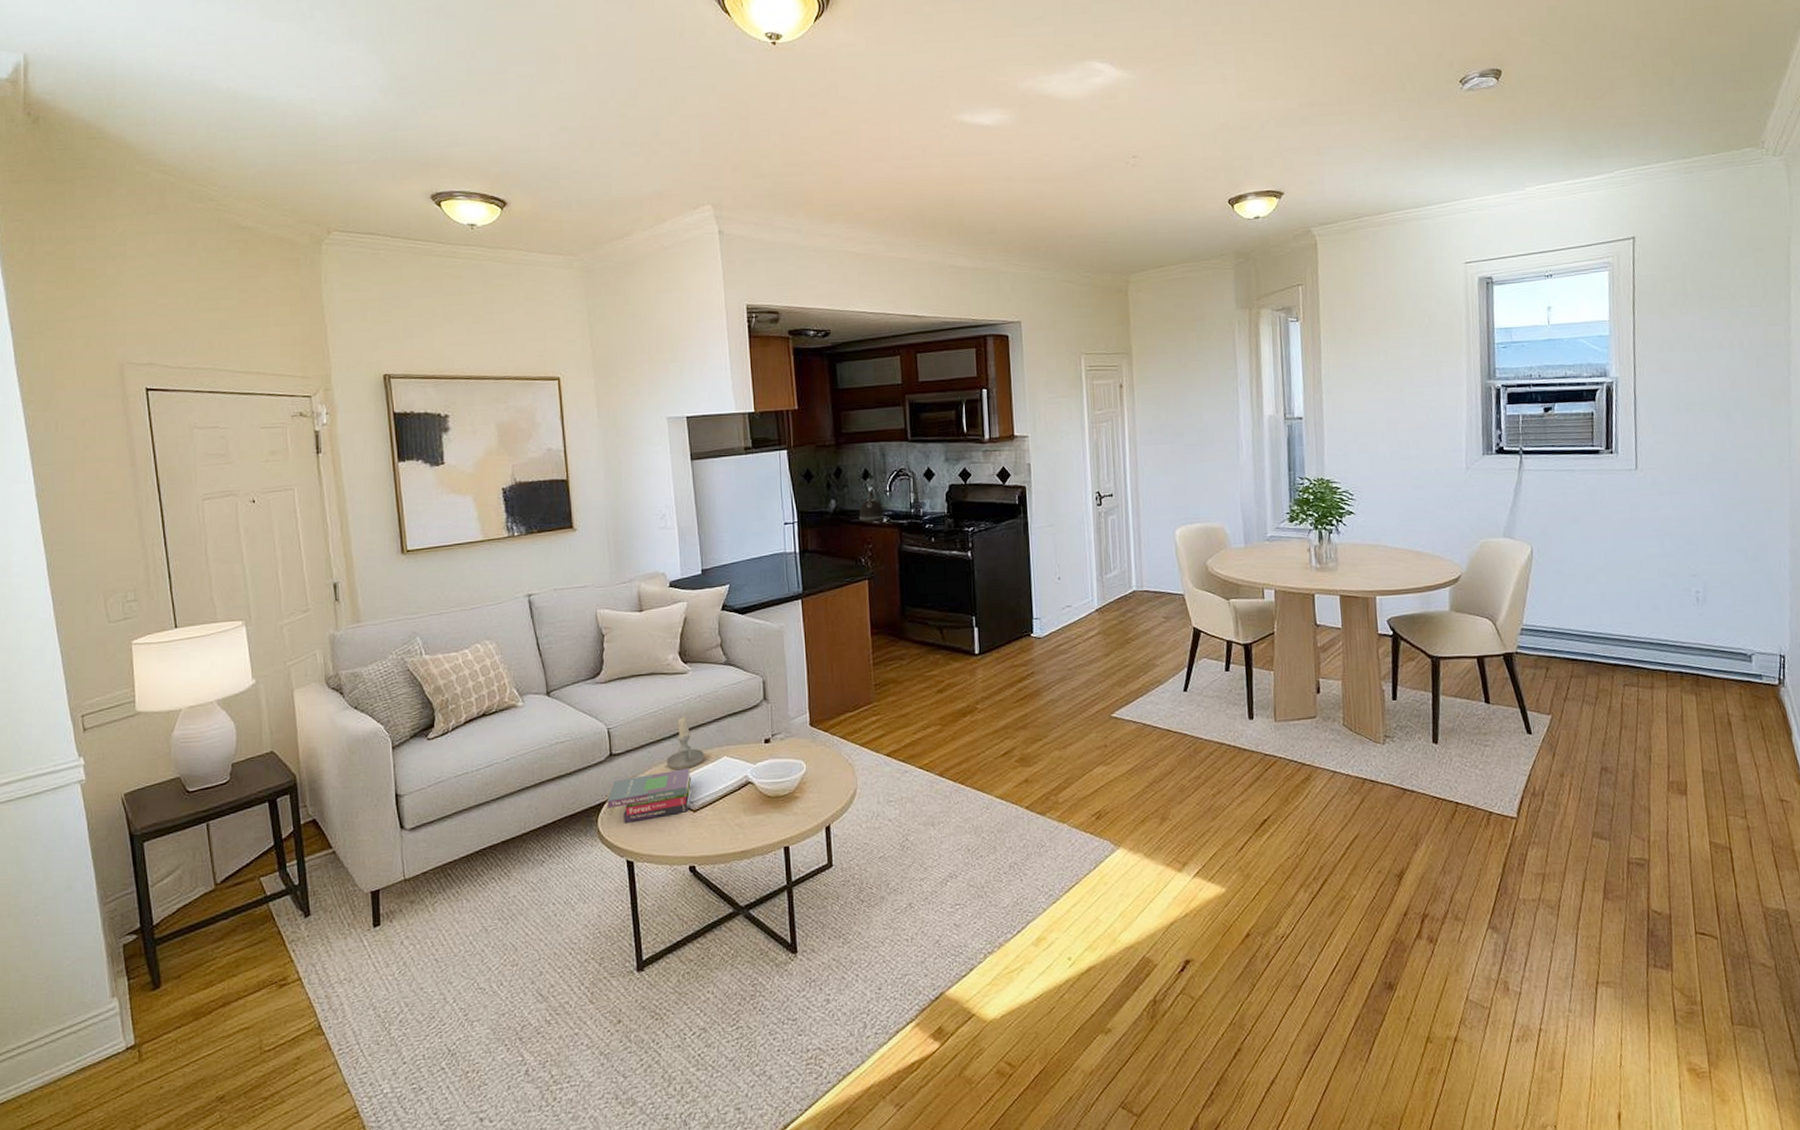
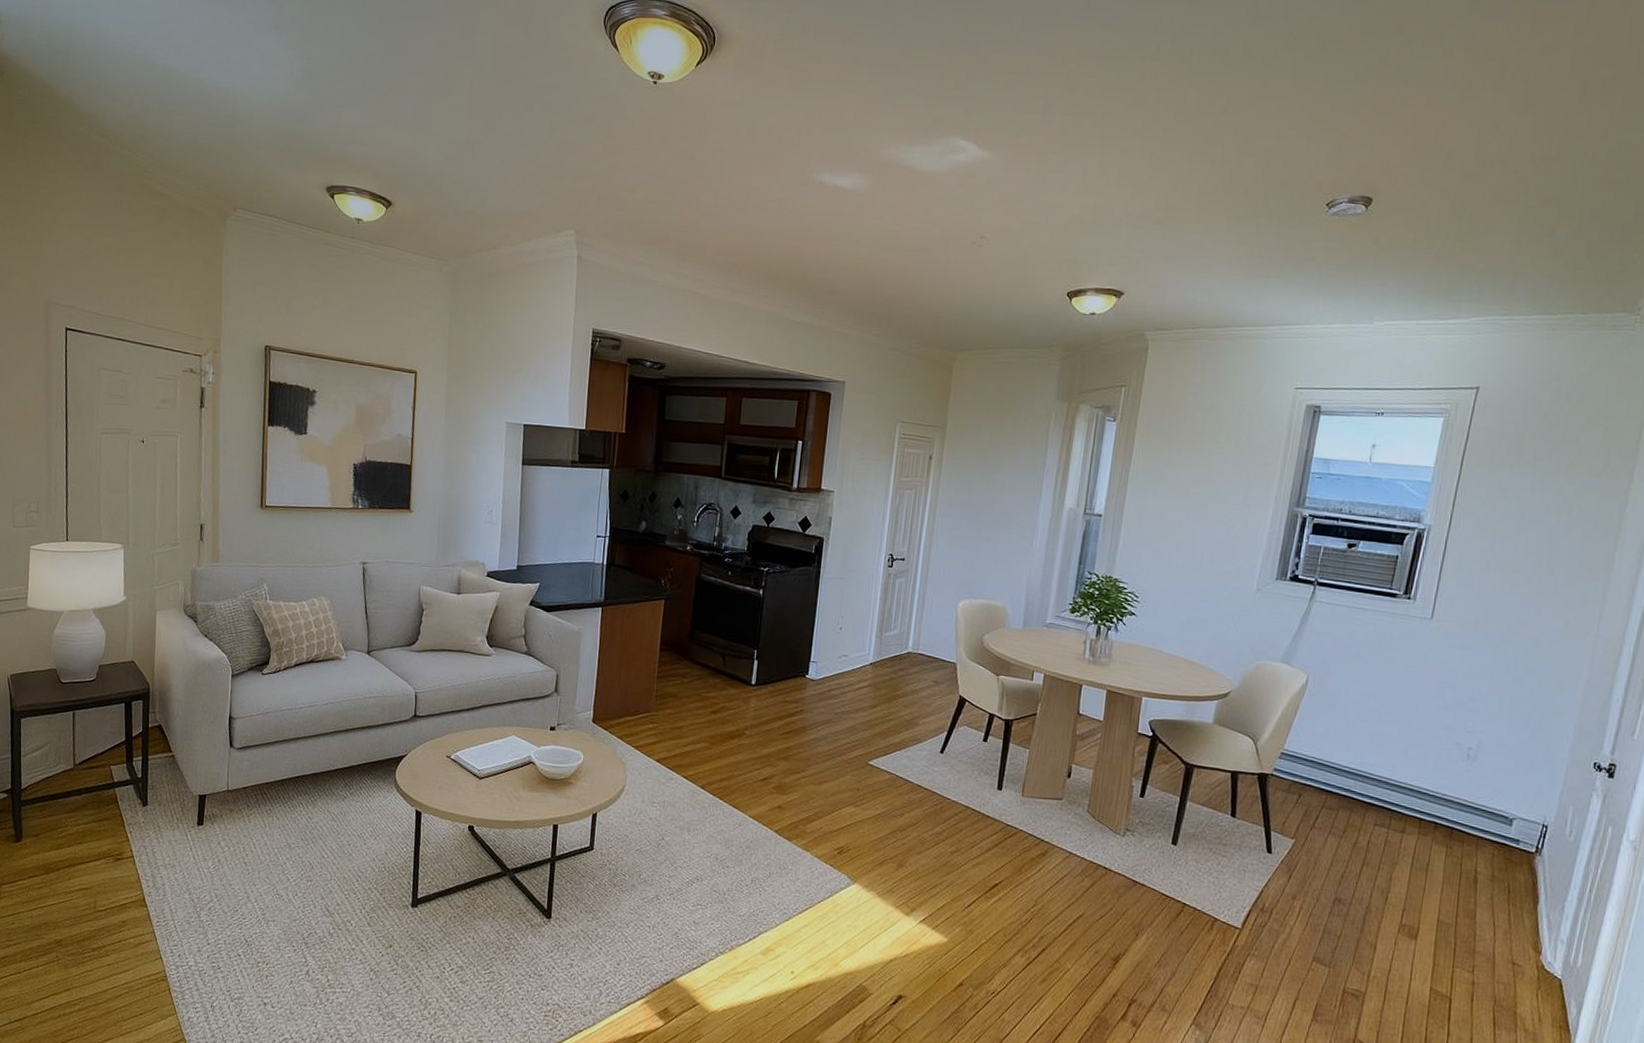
books: present [607,768,692,823] -> none [406,738,482,779]
candle: present [666,715,704,770] -> none [462,692,496,741]

